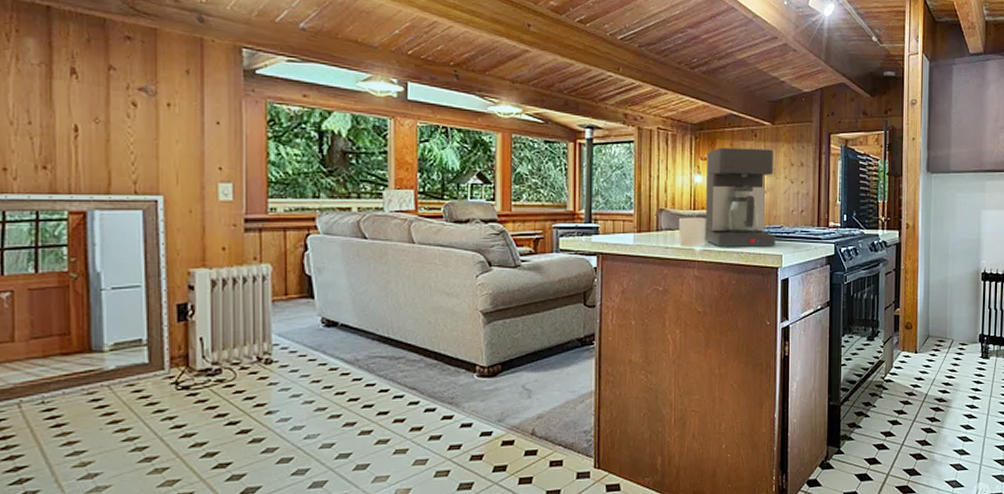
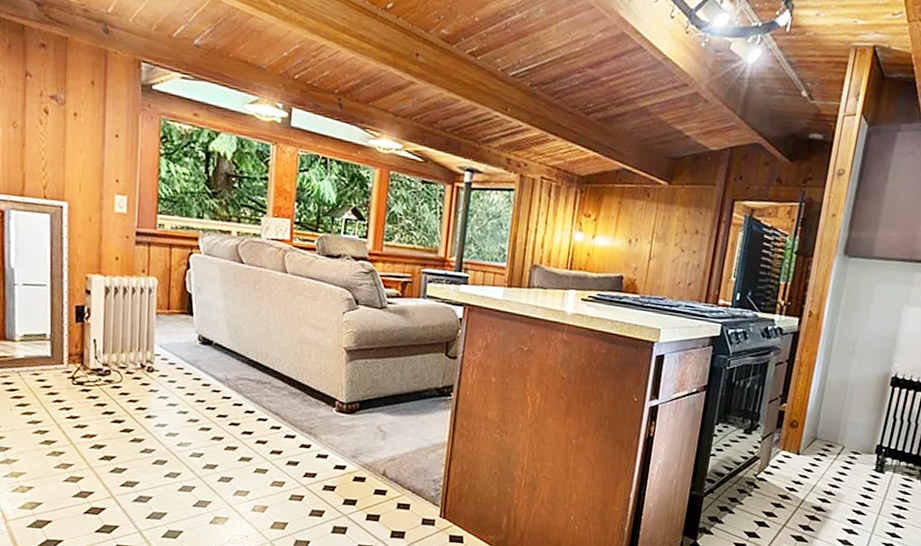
mug: present [678,217,707,247] -> none [550,276,584,311]
coffee maker: present [704,147,775,247] -> none [578,204,667,319]

